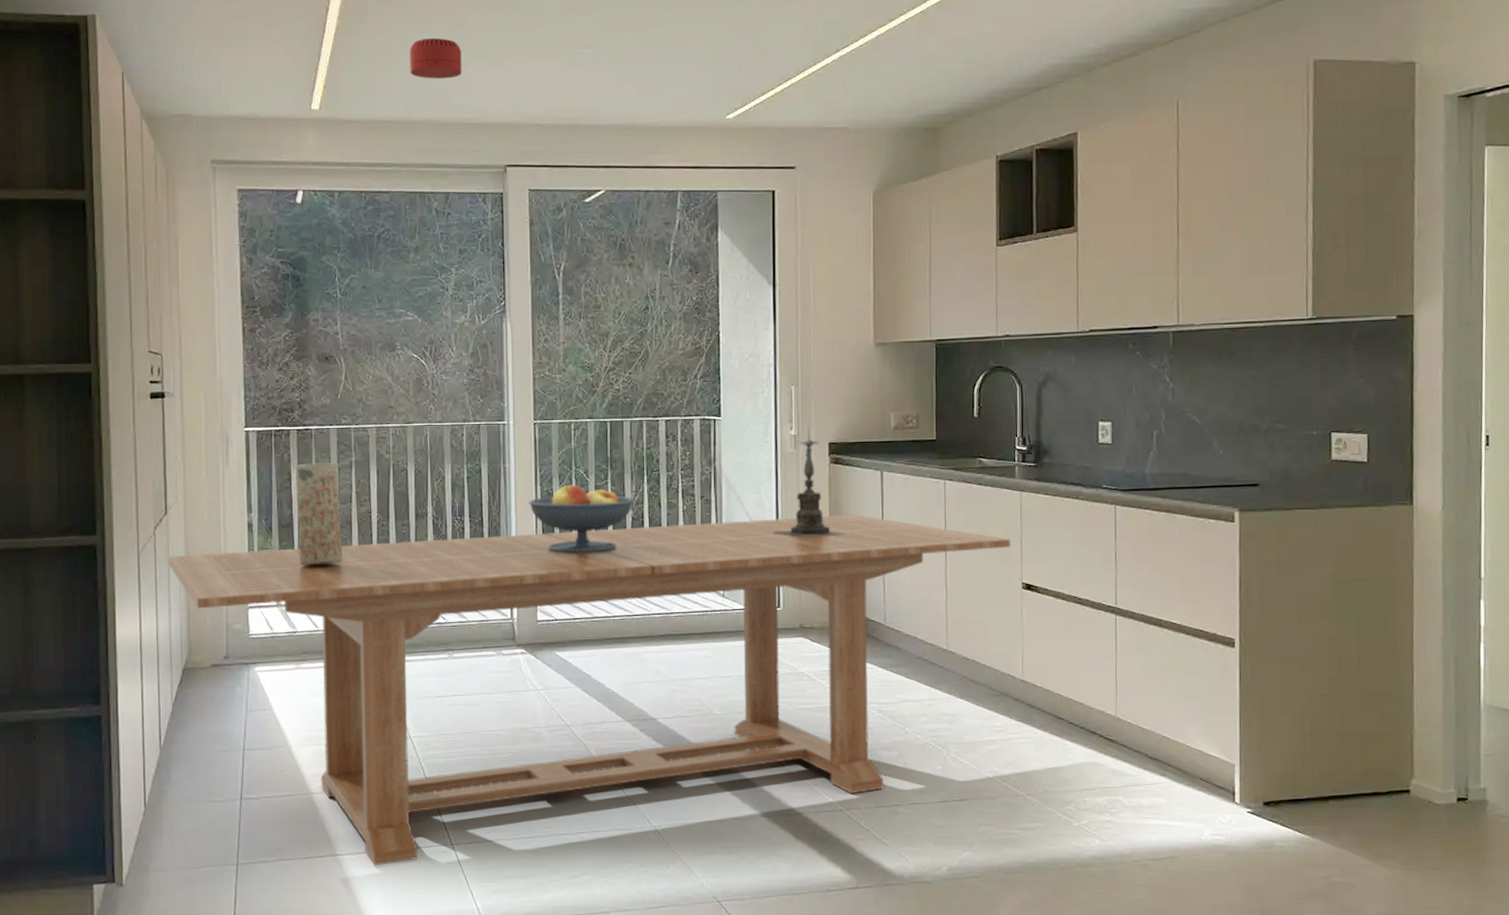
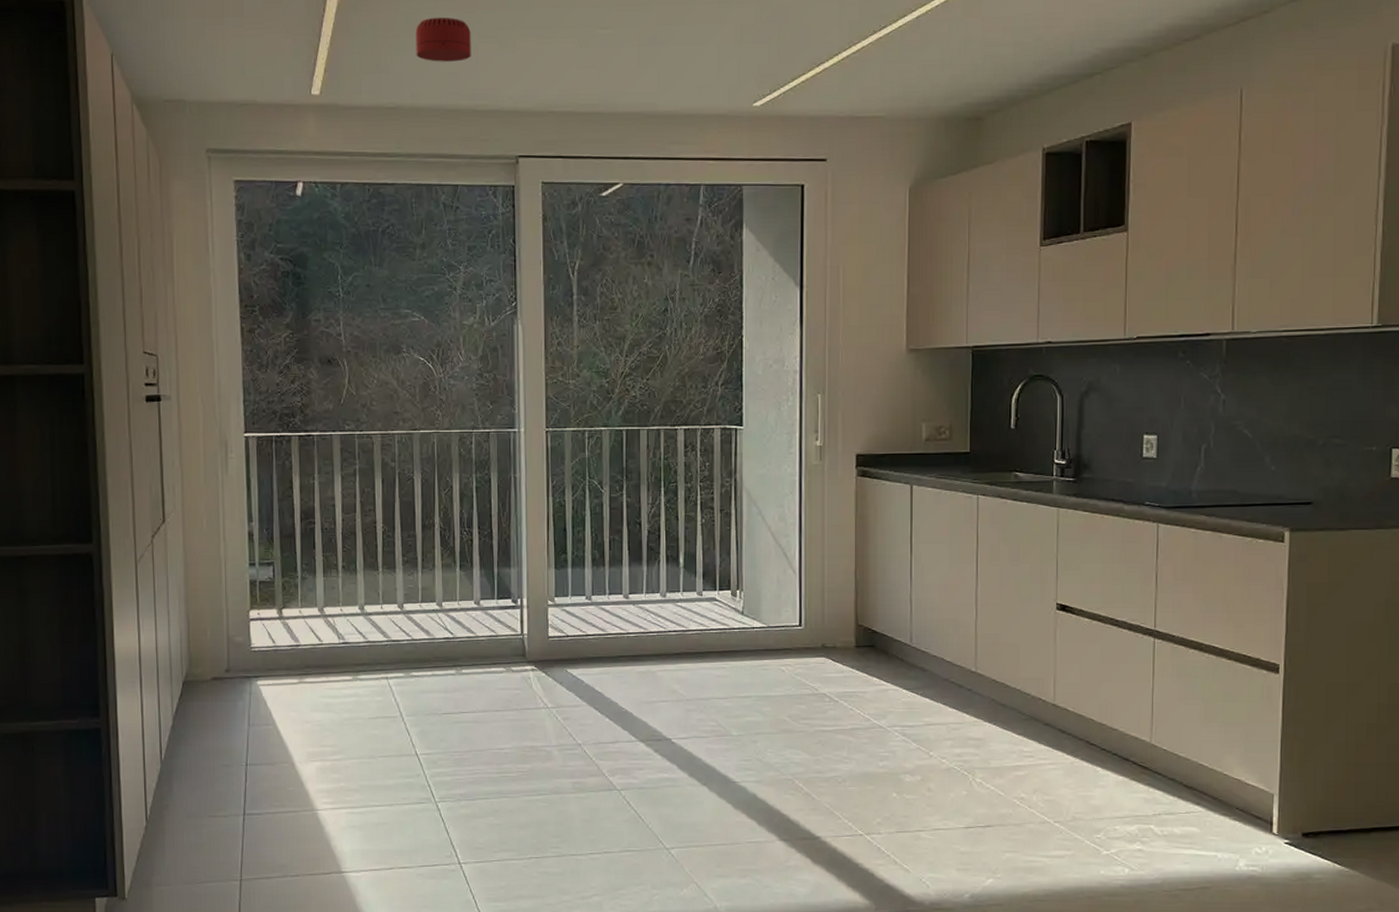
dining table: present [168,514,1010,866] -> none [167,530,1045,884]
vase: present [295,463,343,566] -> none [296,470,347,577]
fruit bowl: present [529,484,634,553] -> none [540,496,650,567]
candle holder: present [771,426,845,538] -> none [794,437,871,555]

